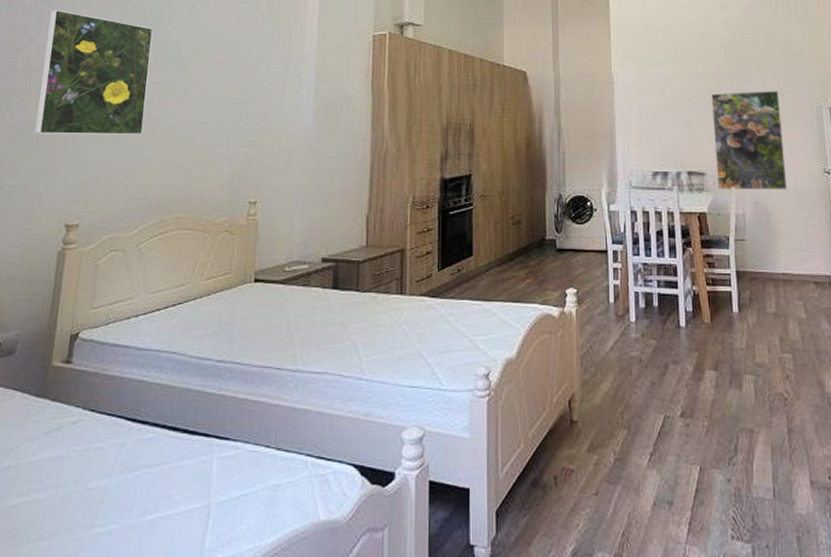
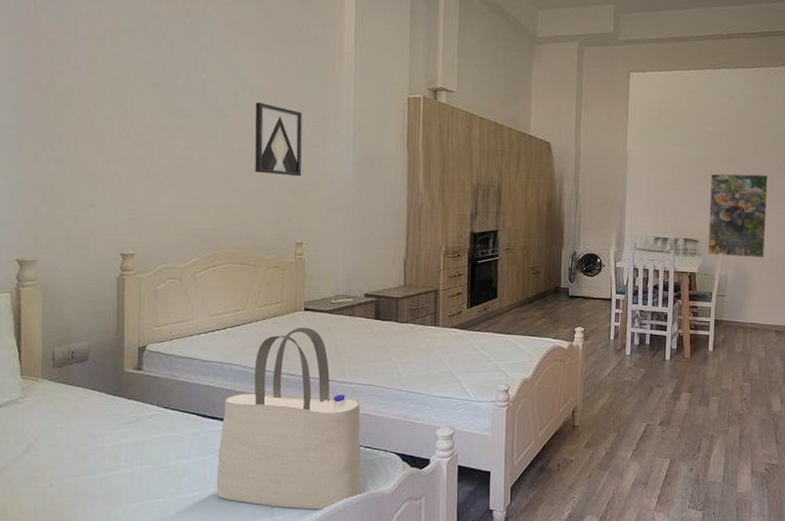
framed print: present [35,9,153,136] -> none [77,45,189,177]
tote bag: none [138,302,313,548] -> present [216,327,362,510]
wall art: none [211,52,264,128] -> present [255,102,302,177]

